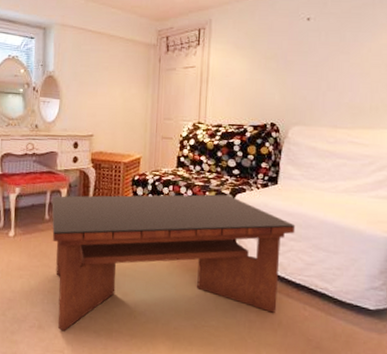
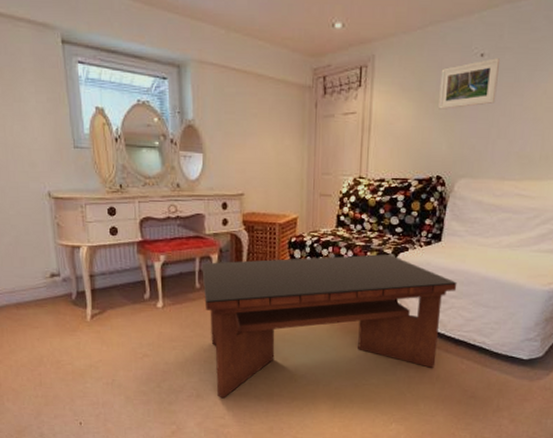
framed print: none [270,22,326,65] -> present [438,58,501,110]

